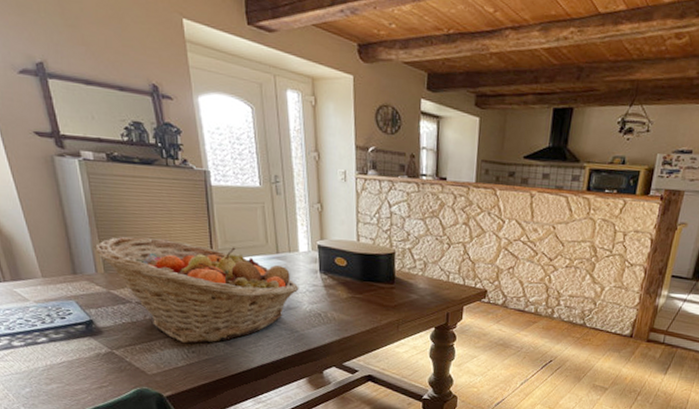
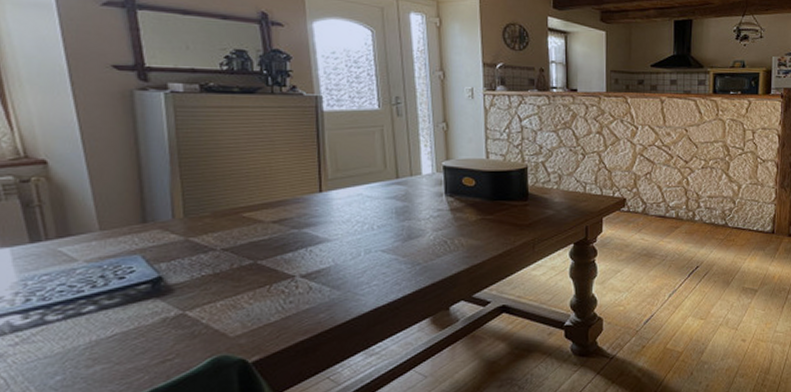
fruit basket: present [94,236,299,344] -> none [173,173,422,293]

